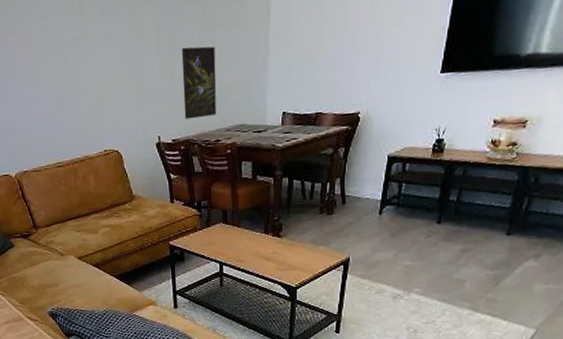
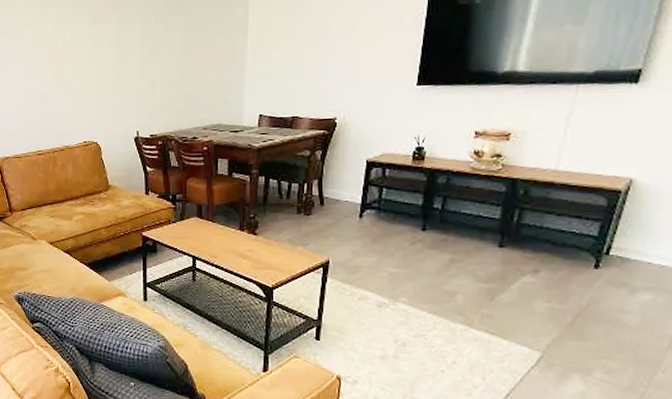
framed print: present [181,46,217,120] -> none [163,53,195,117]

